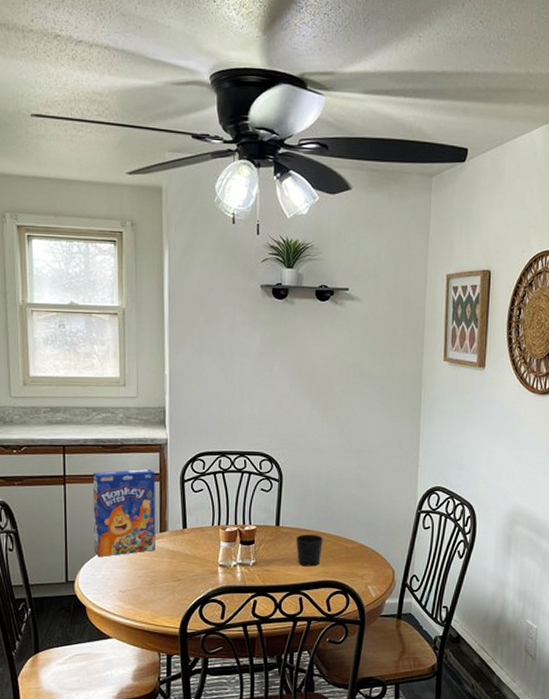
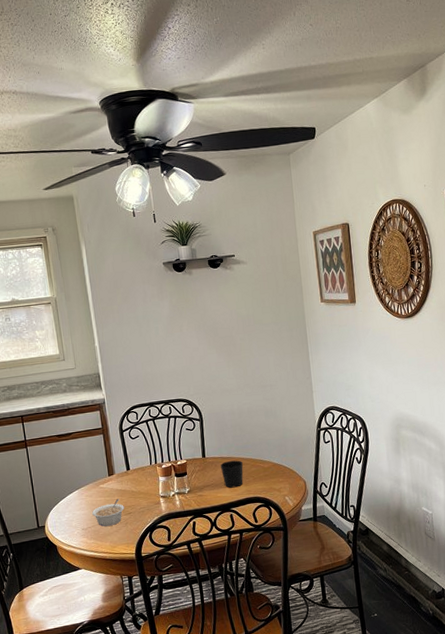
cereal box: present [92,469,156,558] -> none [48,426,107,504]
legume: none [134,561,174,592] -> present [92,498,125,527]

